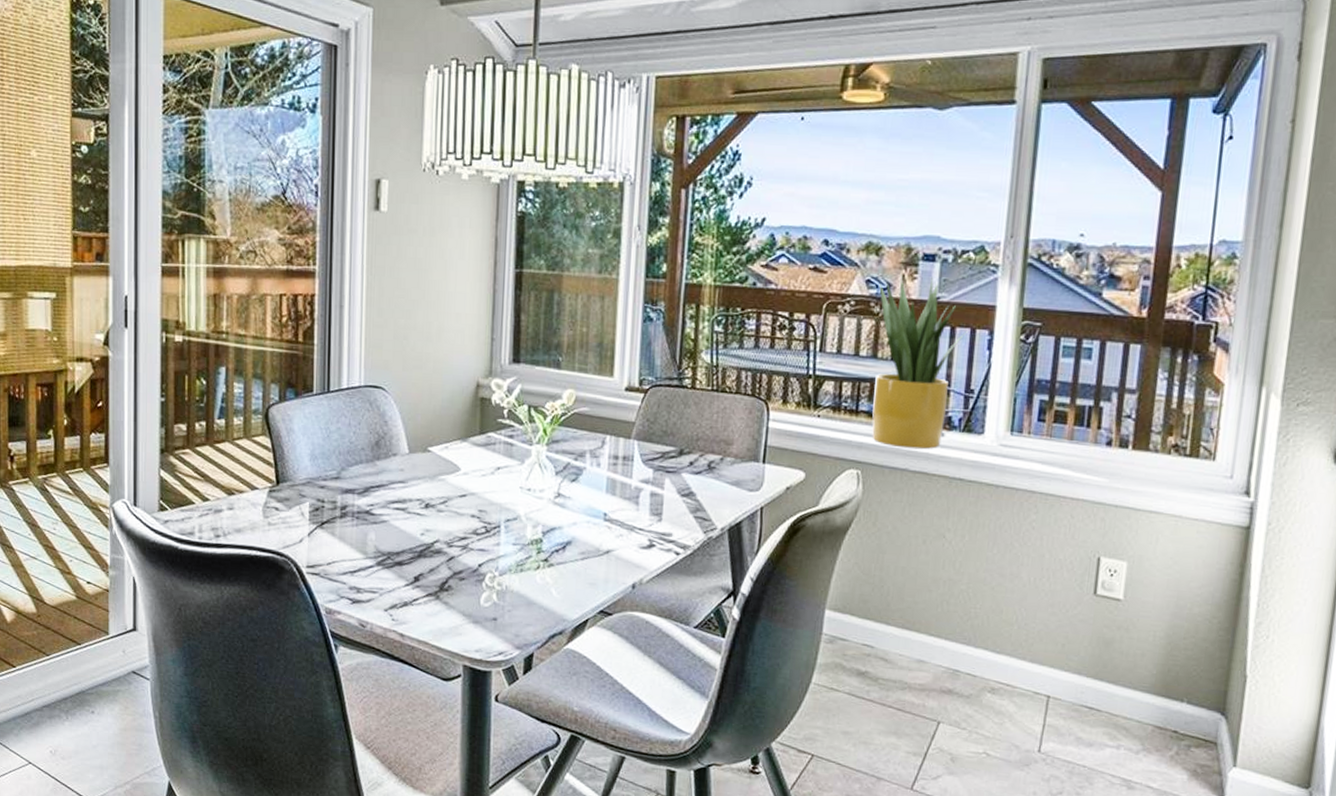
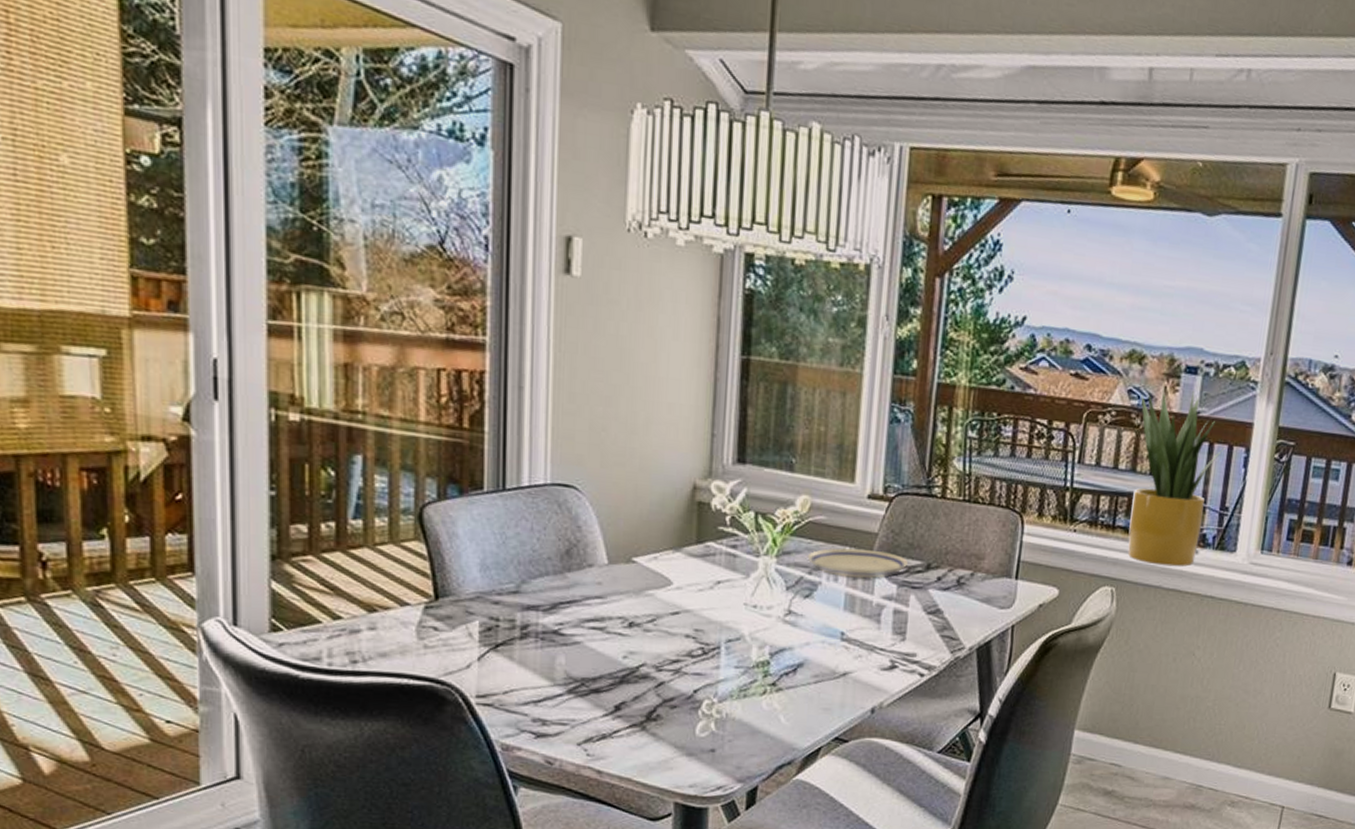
plate: none [573,436,663,464] -> present [807,548,909,578]

